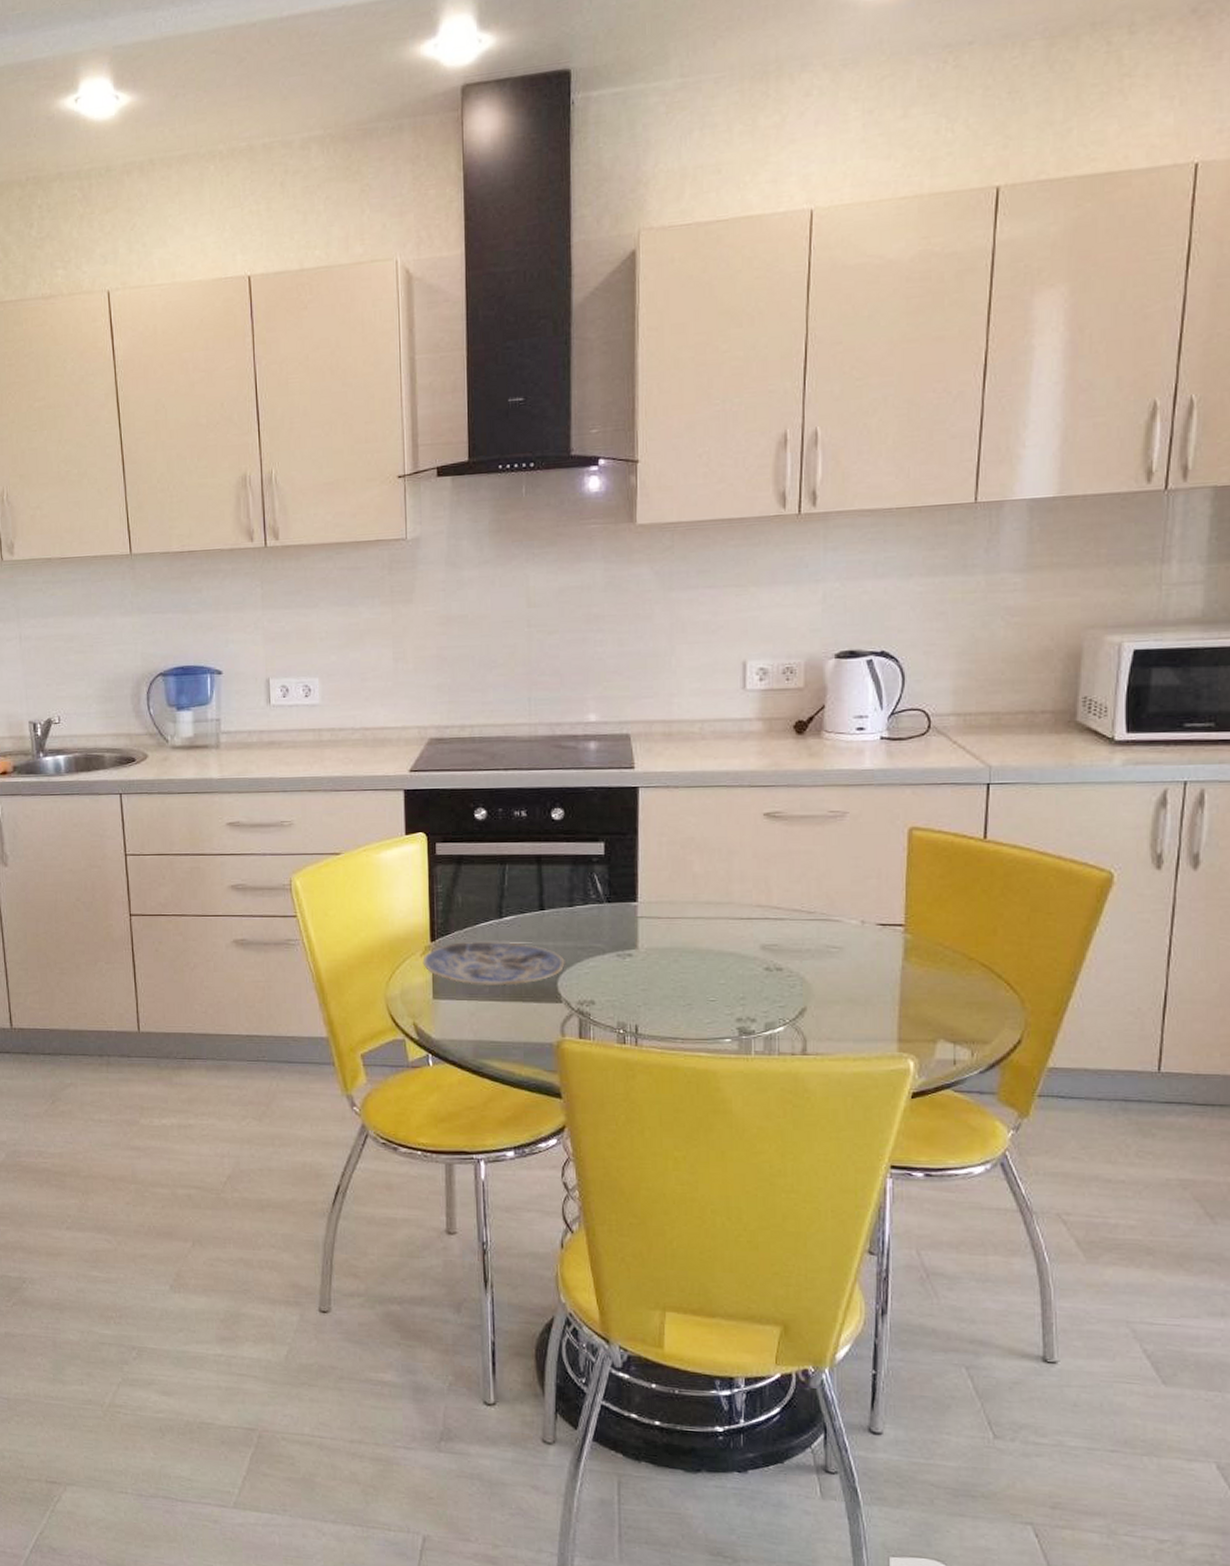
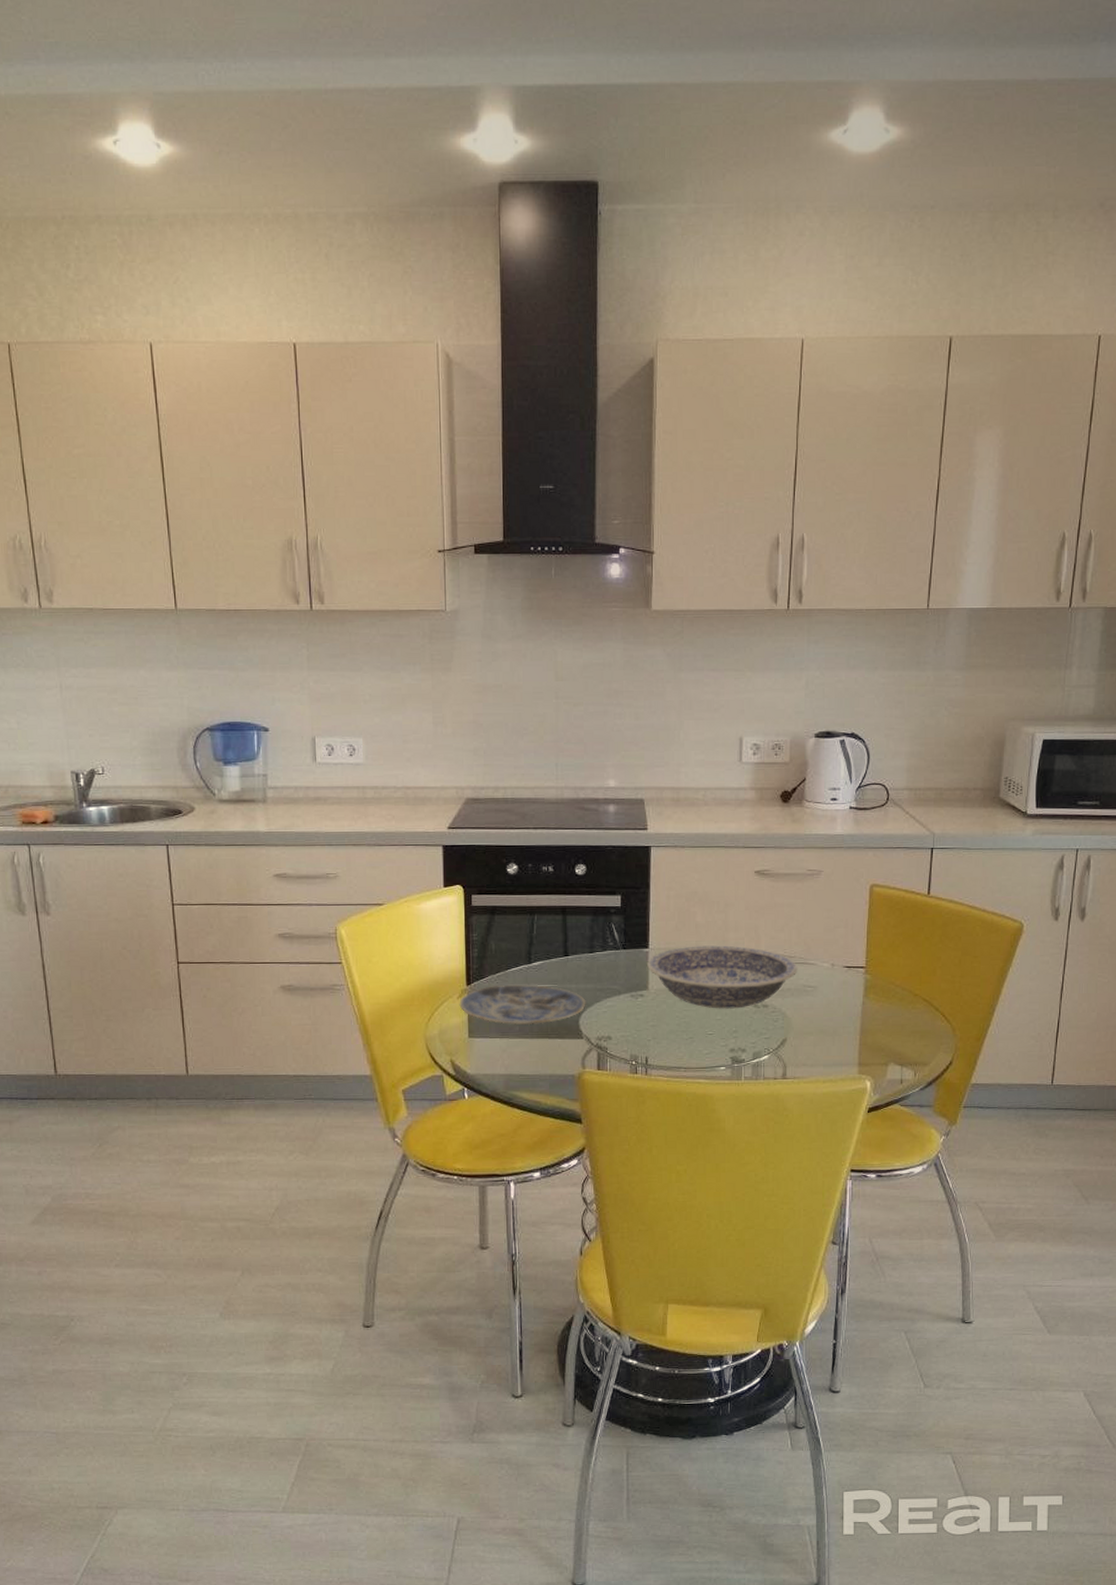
bowl: none [636,899,819,972] -> present [647,945,798,1009]

